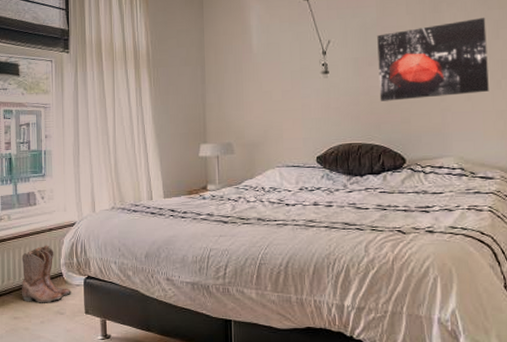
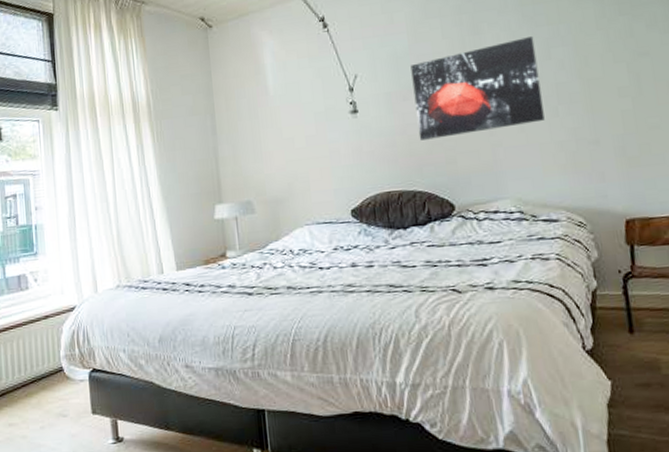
boots: present [21,245,71,303] -> none [14,335,75,405]

